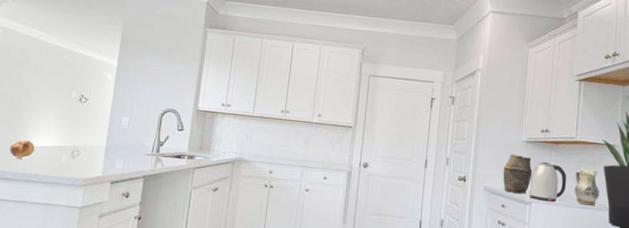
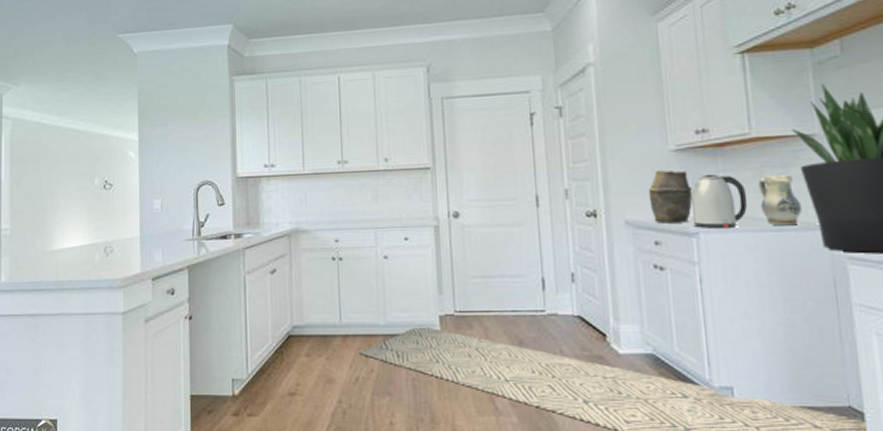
fruit: present [9,140,35,159] -> none [38,243,64,264]

